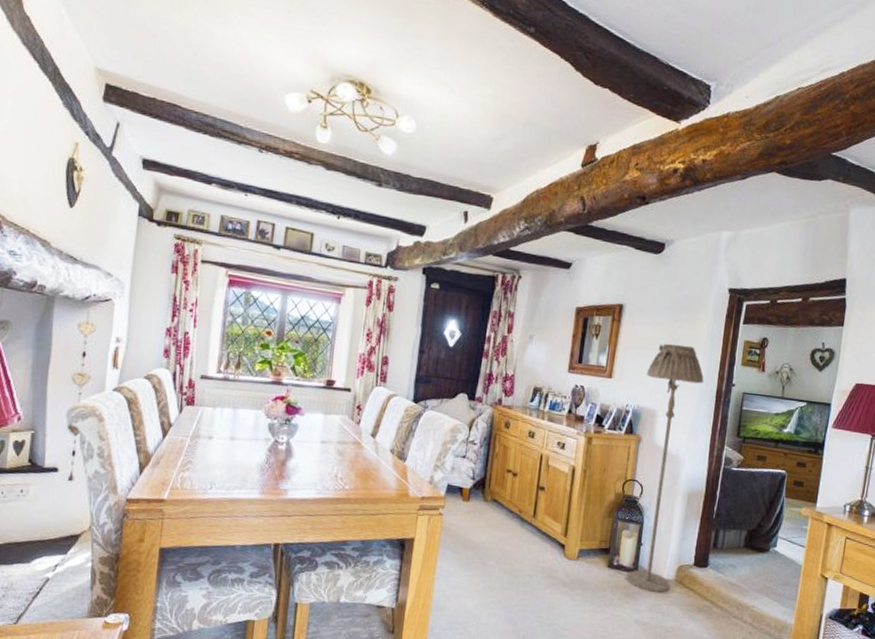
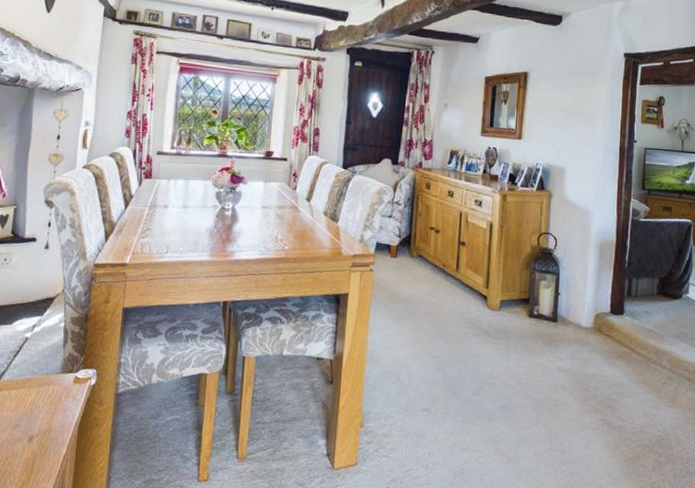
floor lamp: present [626,343,704,593] -> none [546,105,607,340]

